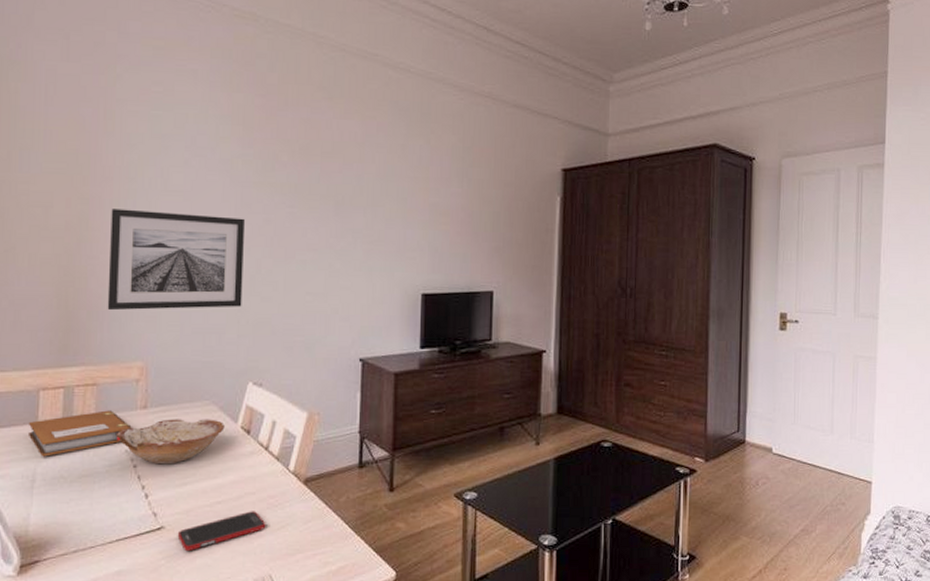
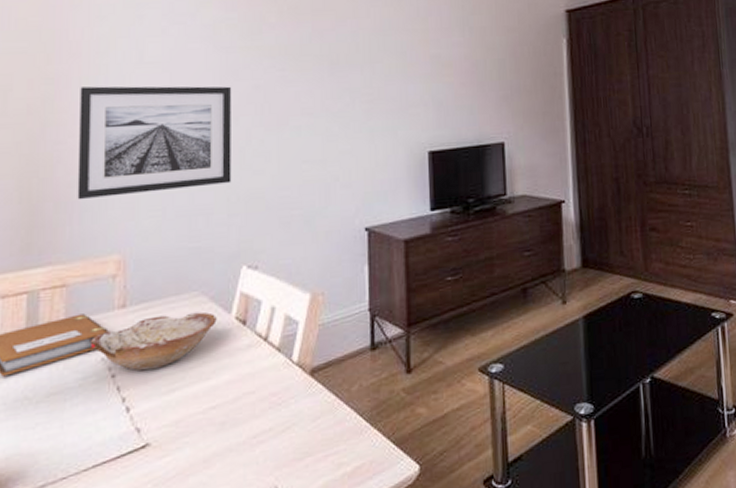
cell phone: present [177,511,266,552] -> none [165,412,269,471]

